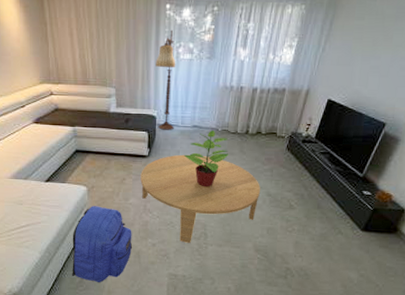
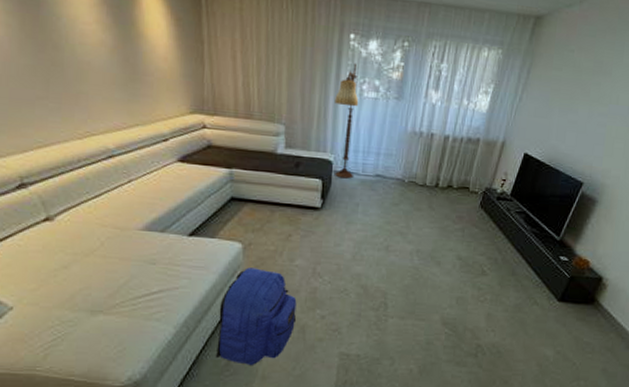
coffee table: present [140,154,260,243] -> none [310,208,450,315]
potted plant: present [184,130,229,188] -> none [364,181,416,248]

